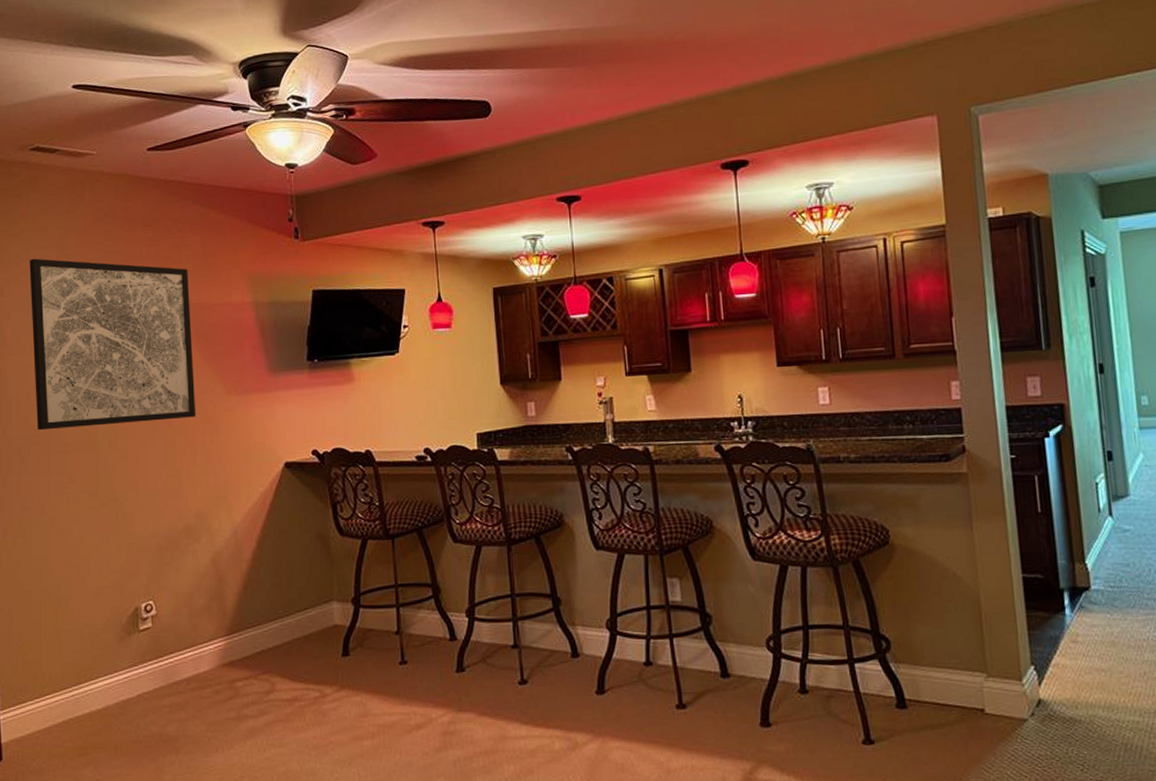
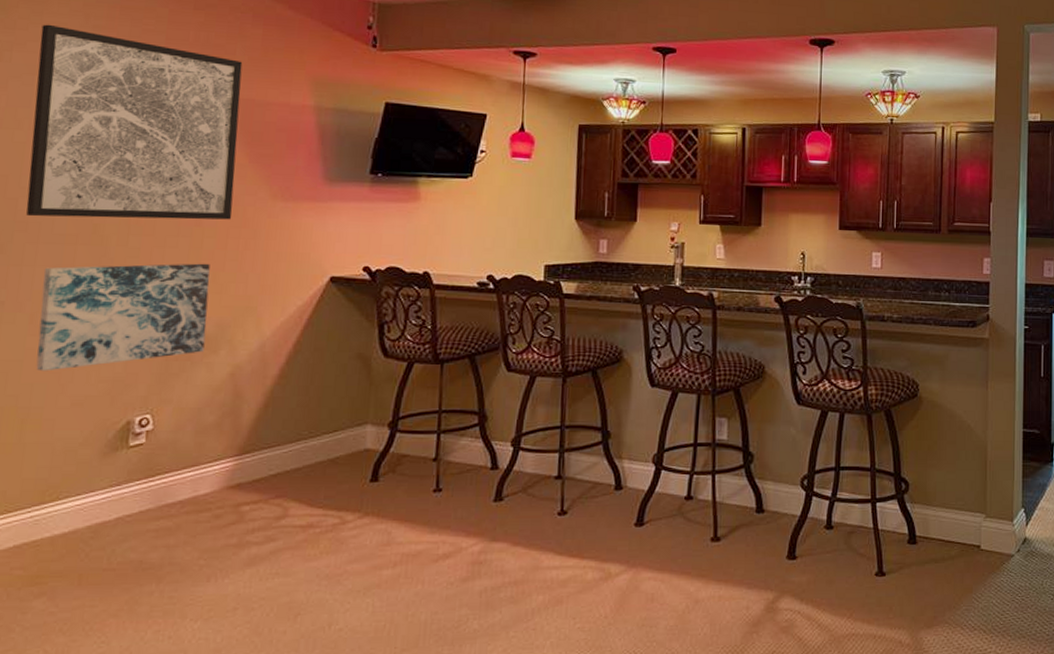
wall art: none [56,459,188,567] -> present [36,263,210,372]

